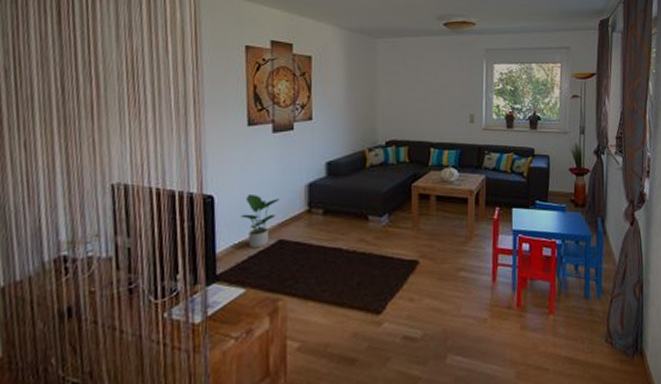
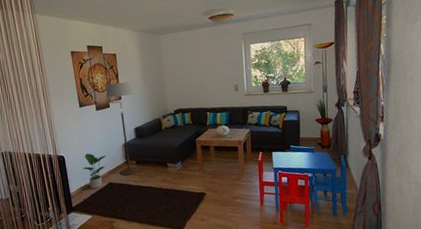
floor lamp: none [289,89,329,230] -> present [105,78,140,176]

